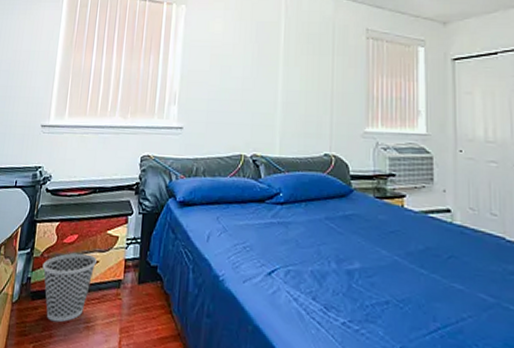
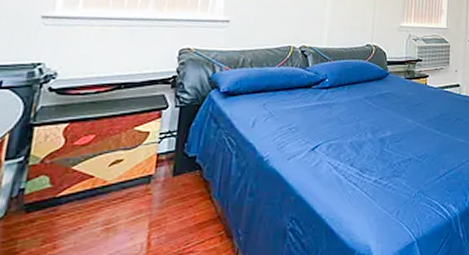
wastebasket: present [42,253,97,323] -> none [42,153,120,232]

